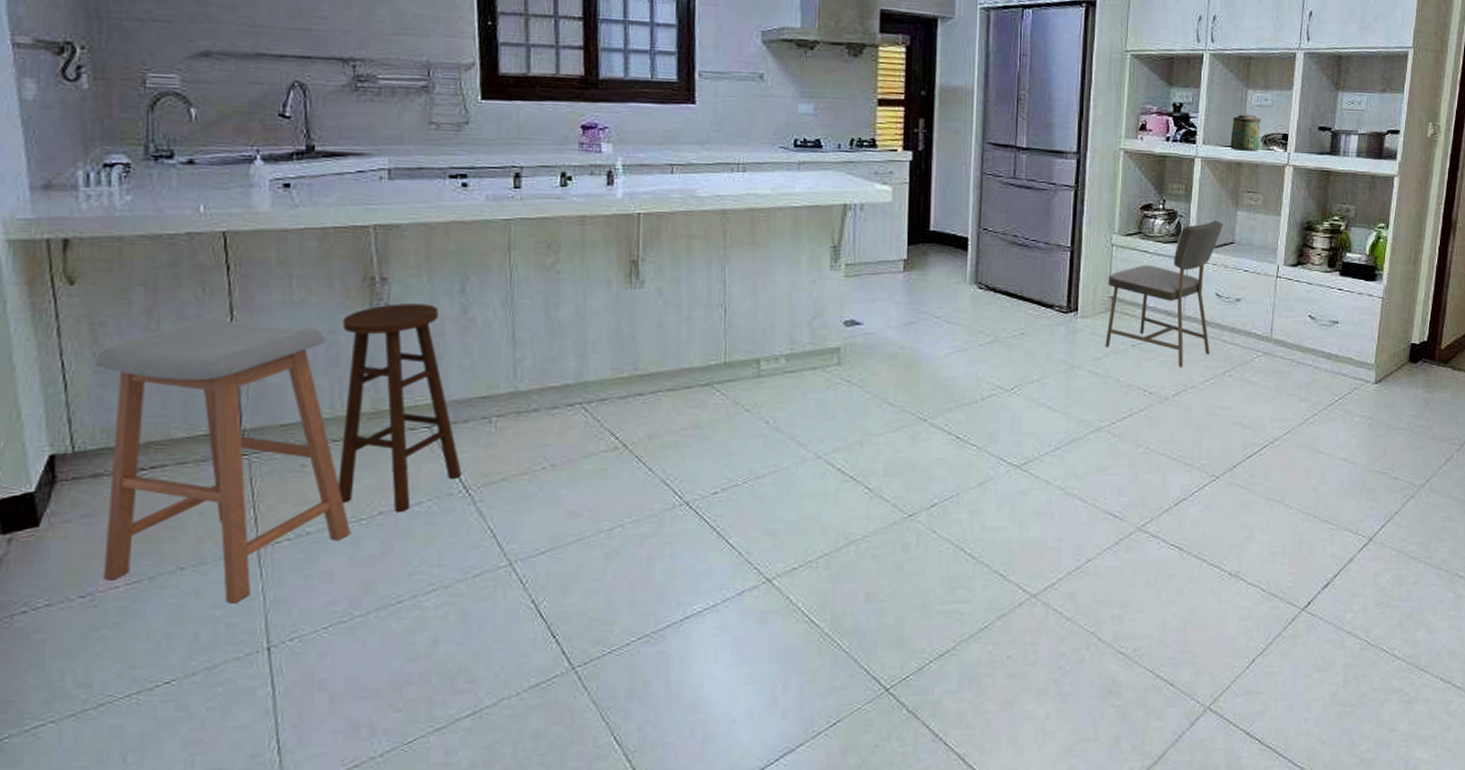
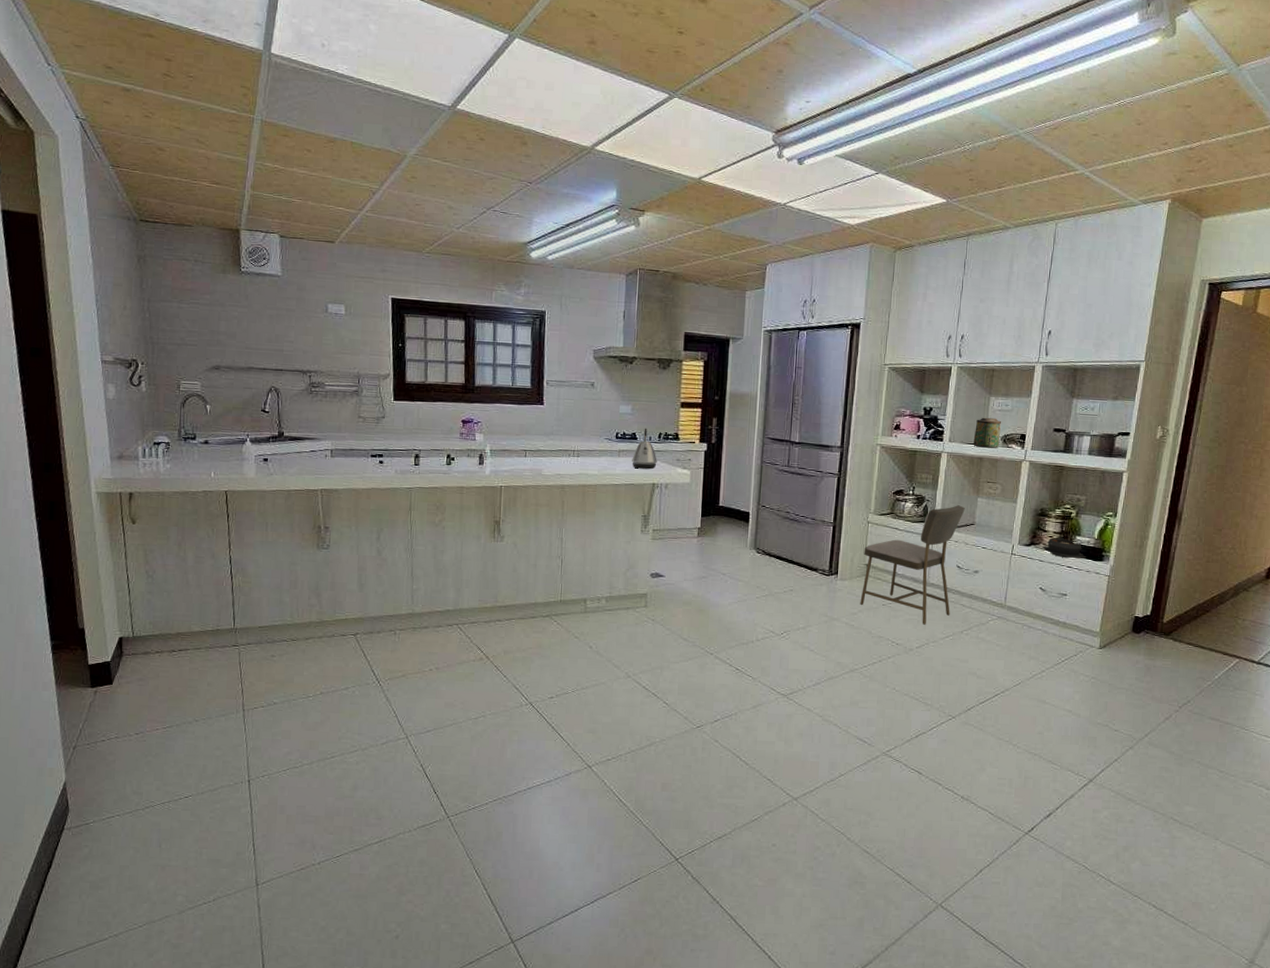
stool: present [93,318,351,604] -> none [145,550,302,748]
bar stool: present [338,304,462,512] -> none [294,545,376,693]
kettle: none [816,132,849,186] -> present [632,428,657,470]
casserole: none [1309,255,1358,280] -> present [1041,537,1086,559]

